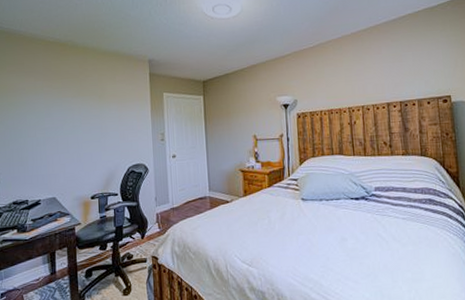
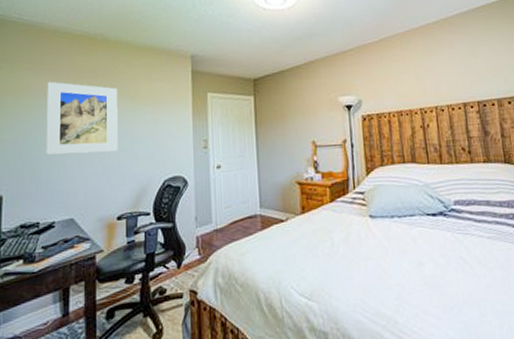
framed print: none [27,82,89,145] -> present [46,81,118,155]

